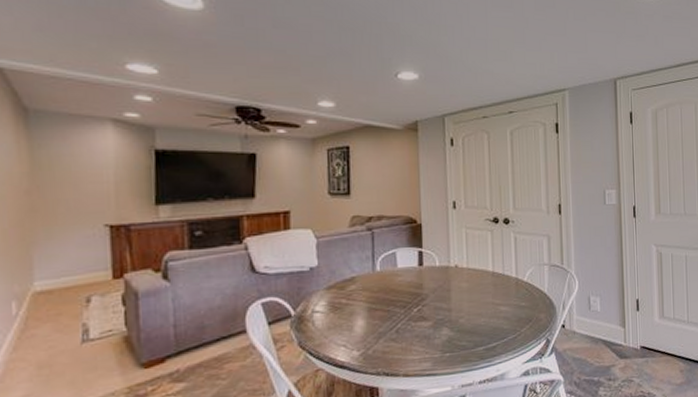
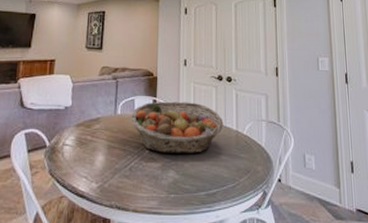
fruit basket: none [393,250,502,310] -> present [131,101,224,153]

